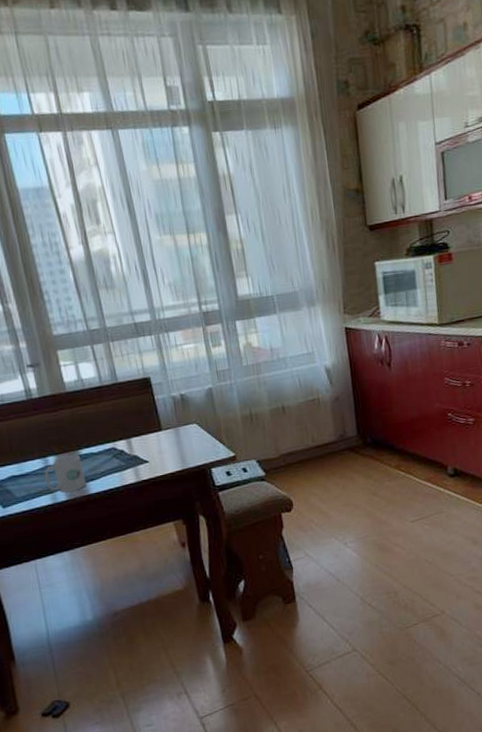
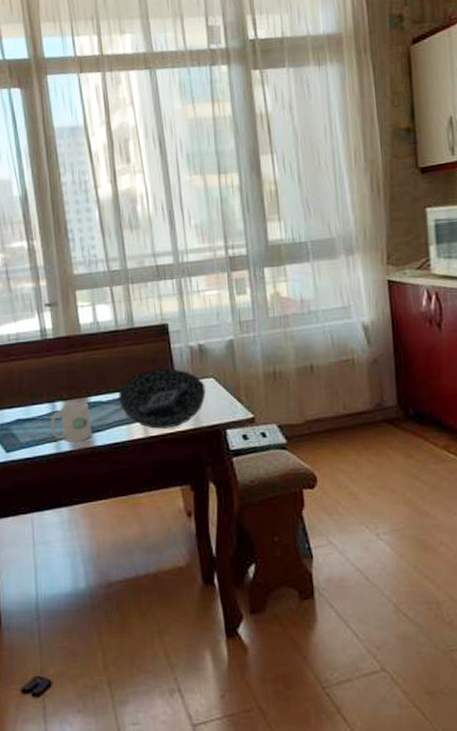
bowl: none [108,418,191,474] -> present [118,368,206,429]

